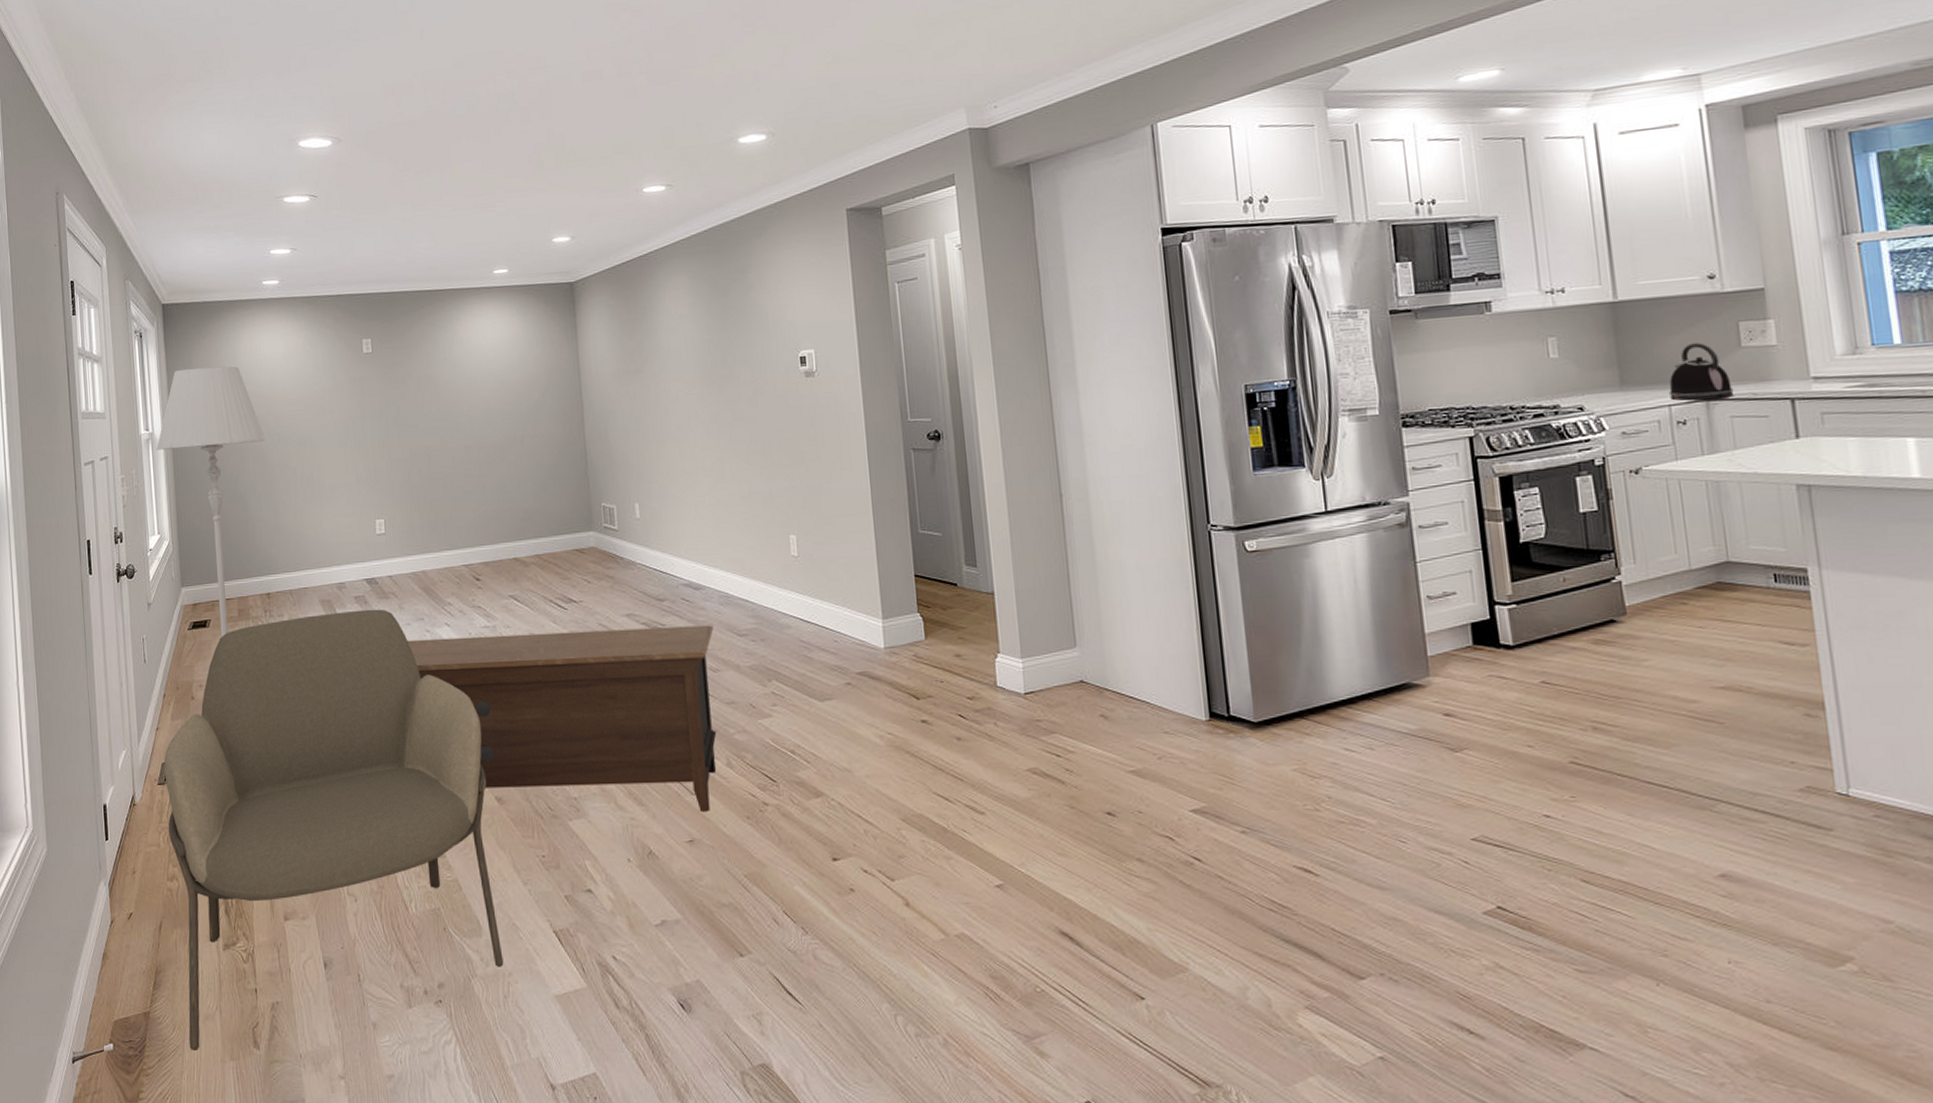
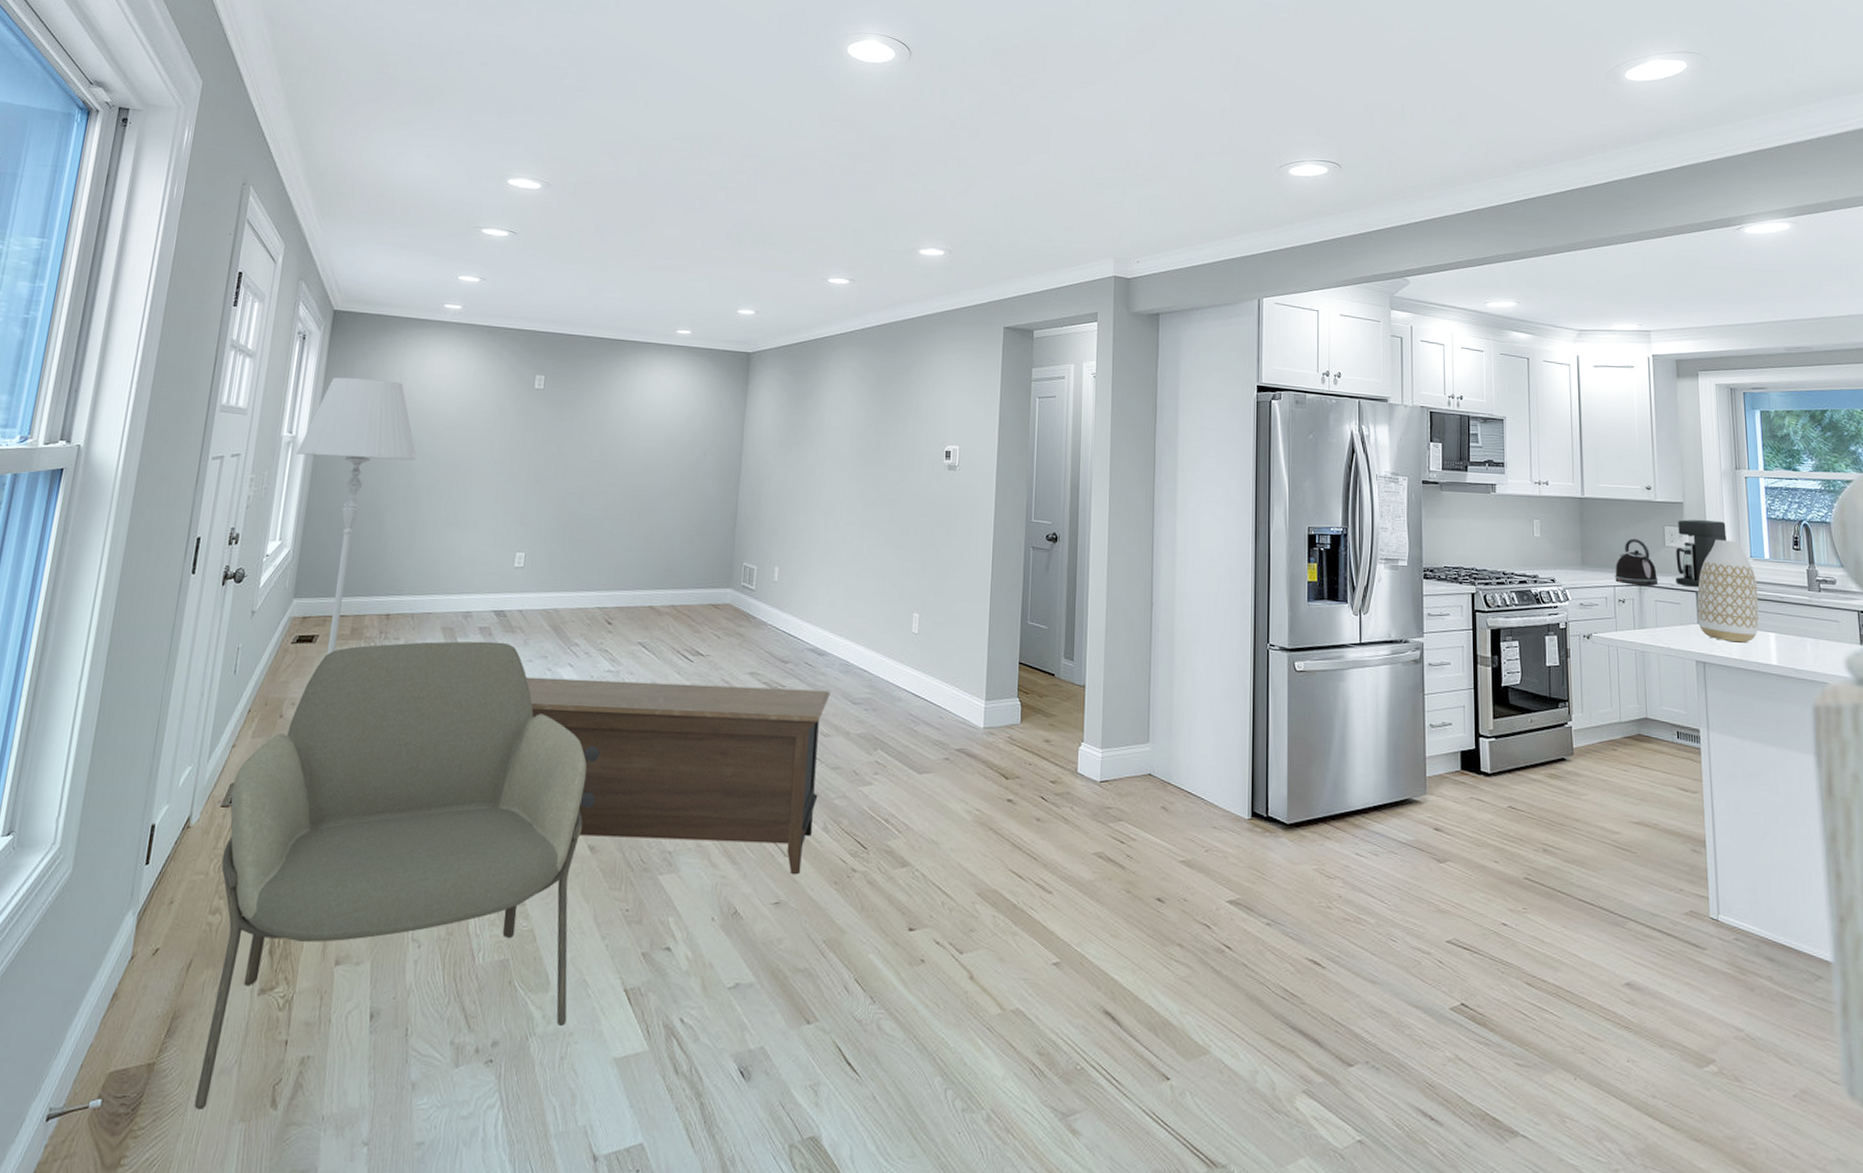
coffee maker: none [1757,305,1834,393] -> present [1676,519,1727,587]
vase: none [1793,327,1890,456] -> present [1697,539,1759,643]

